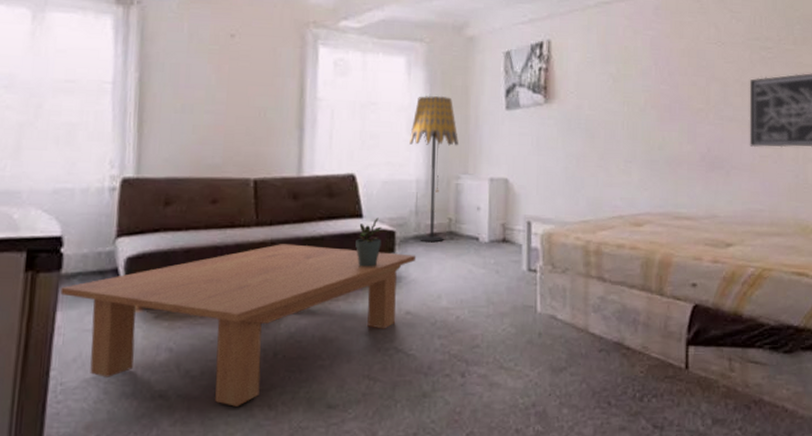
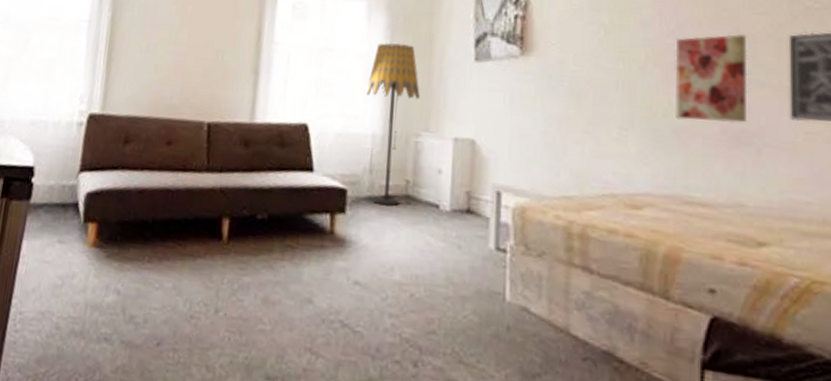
coffee table: present [61,244,416,407] -> none [28,192,369,363]
potted plant: present [355,217,388,267] -> none [304,173,340,227]
wall art: none [667,79,720,152] -> present [675,33,748,123]

